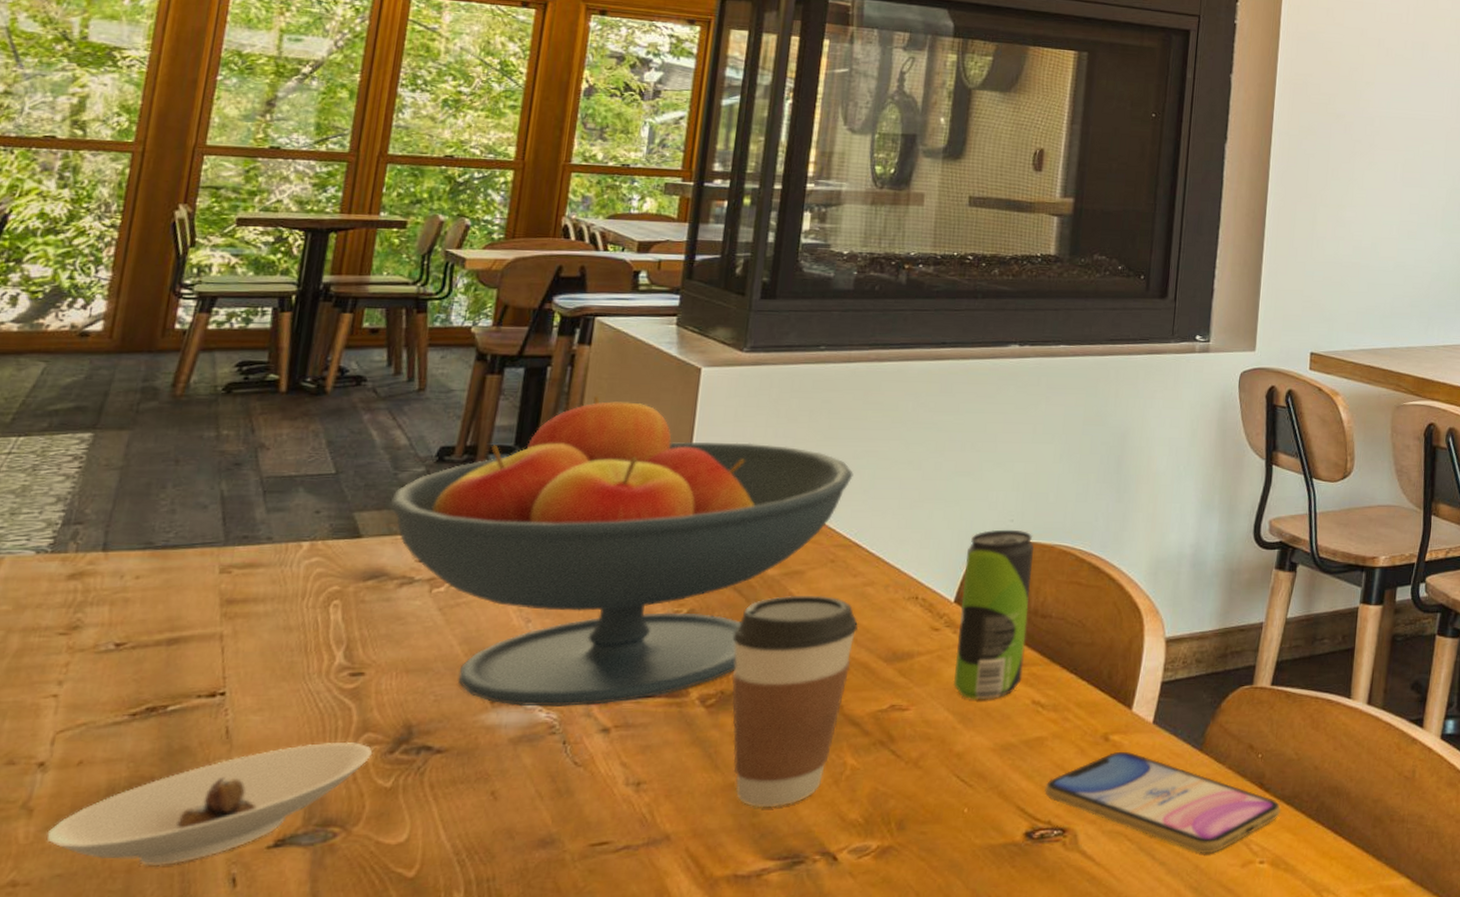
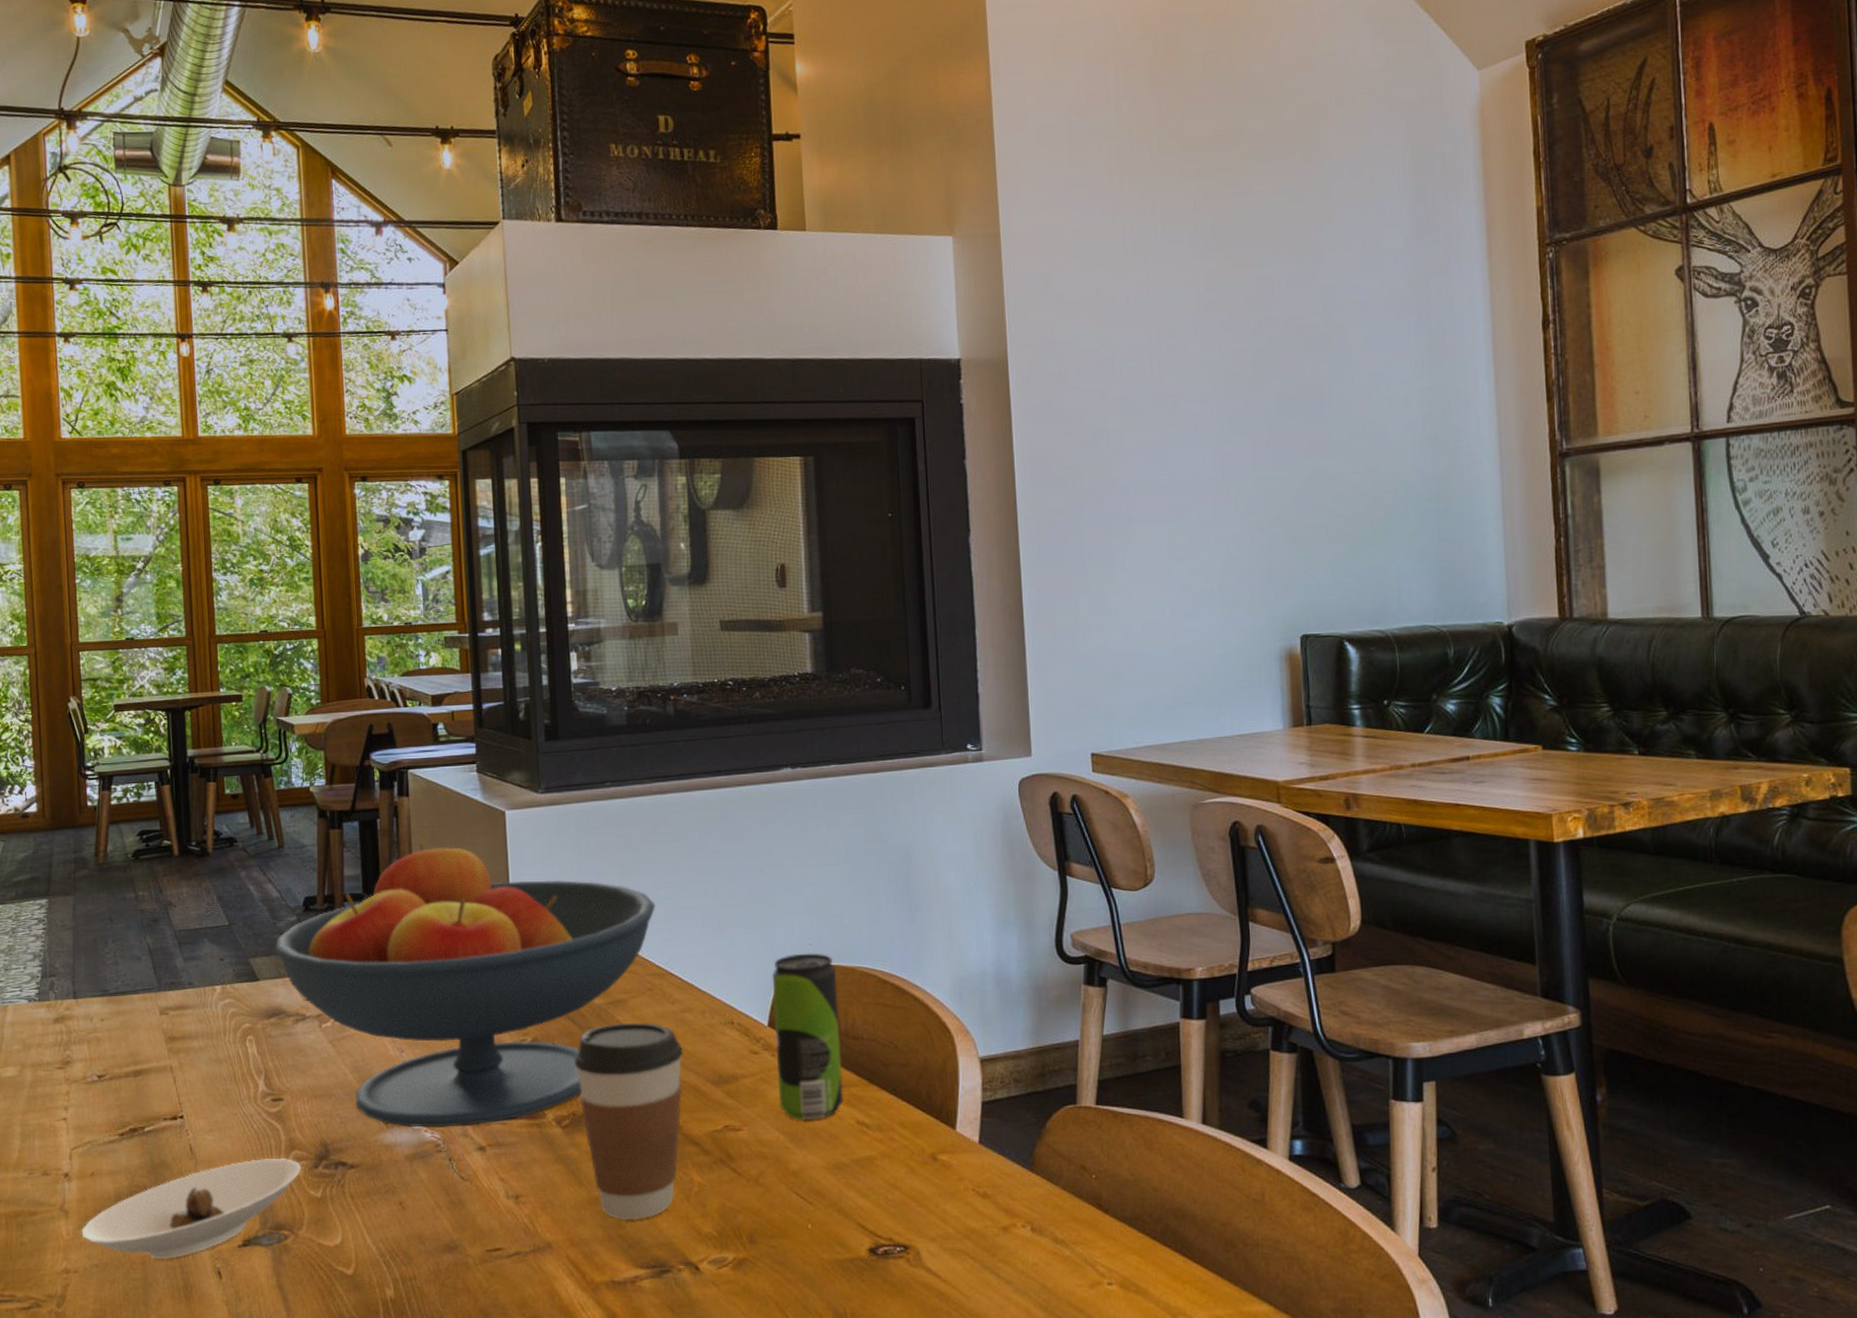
smartphone: present [1044,751,1282,853] -> none [880,1171,1124,1273]

